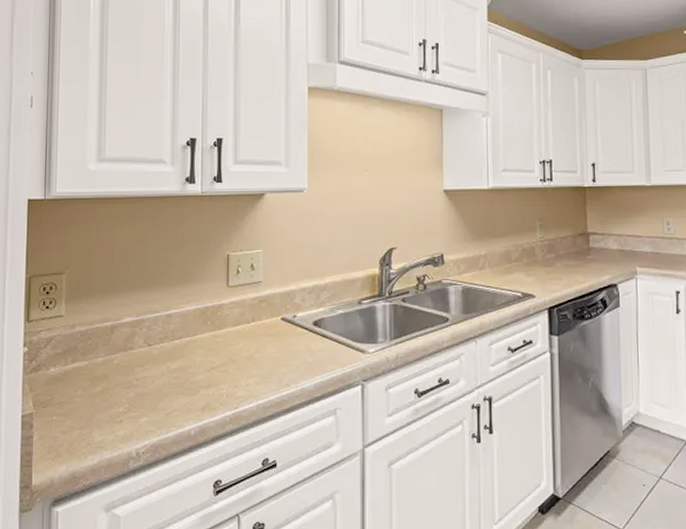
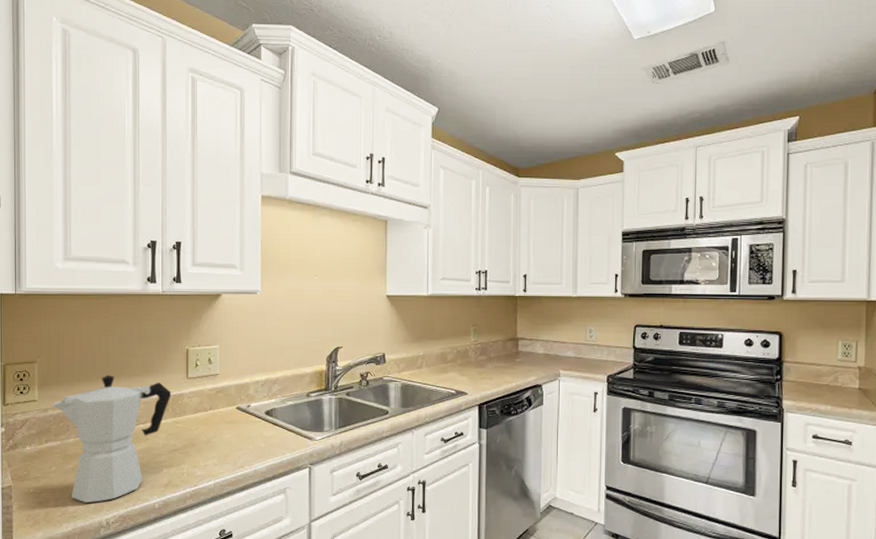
moka pot: none [80,285,210,430] -> present [52,375,172,503]

